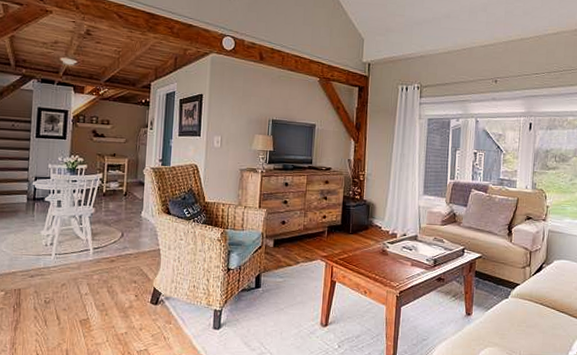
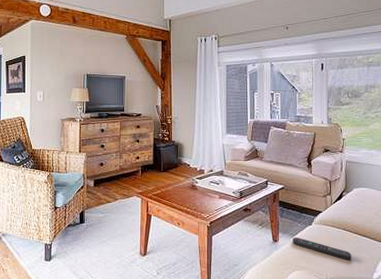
remote control: none [487,311,547,337] -> present [293,237,351,260]

